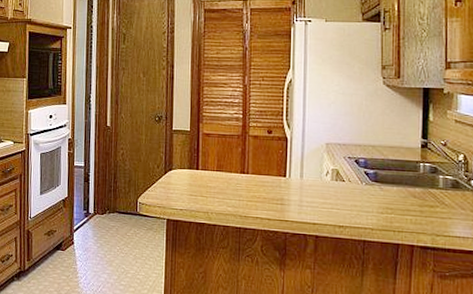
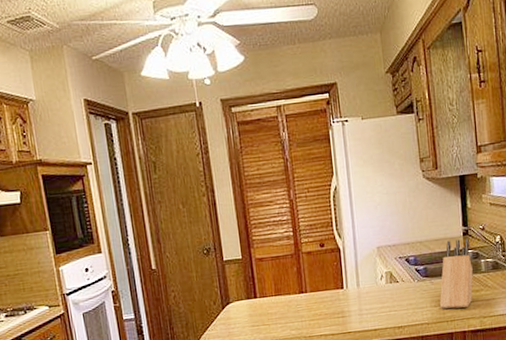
knife block: none [387,150,429,222] -> present [439,238,473,309]

